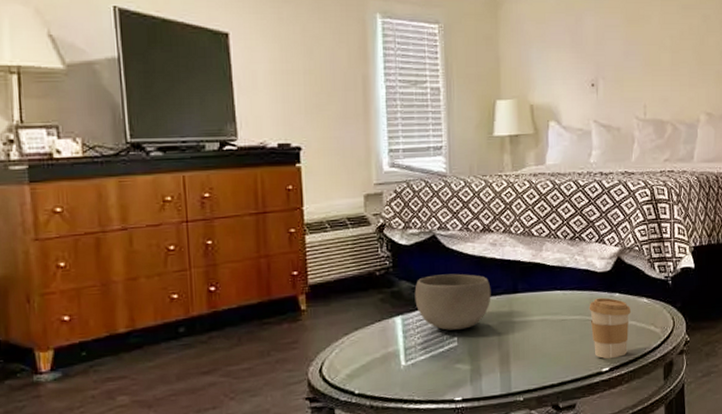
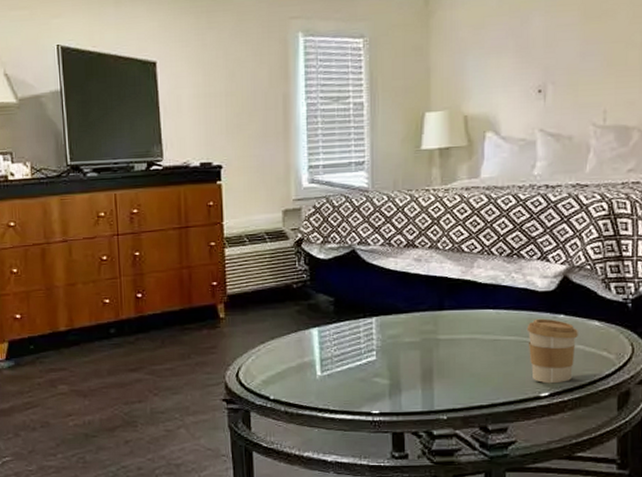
bowl: present [414,273,491,330] -> none [332,288,414,344]

